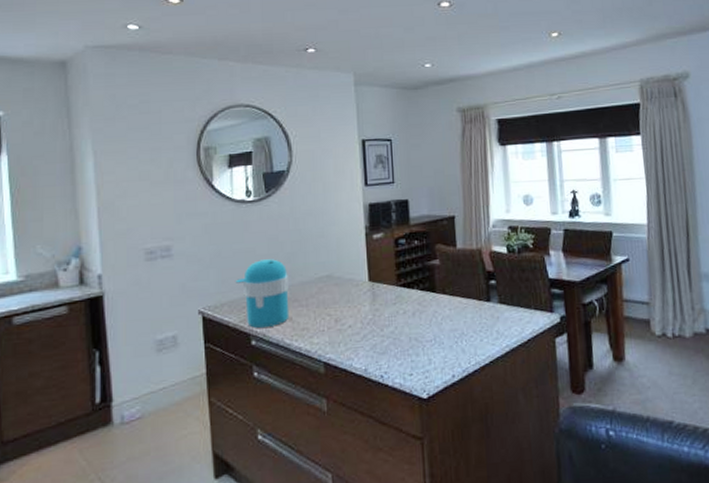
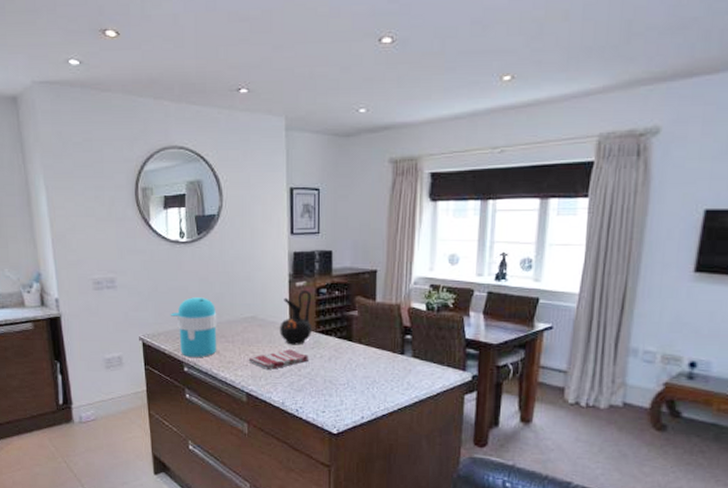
dish towel: none [325,307,391,333] -> present [248,349,308,369]
ceramic jug: none [358,241,392,303] -> present [280,290,312,345]

